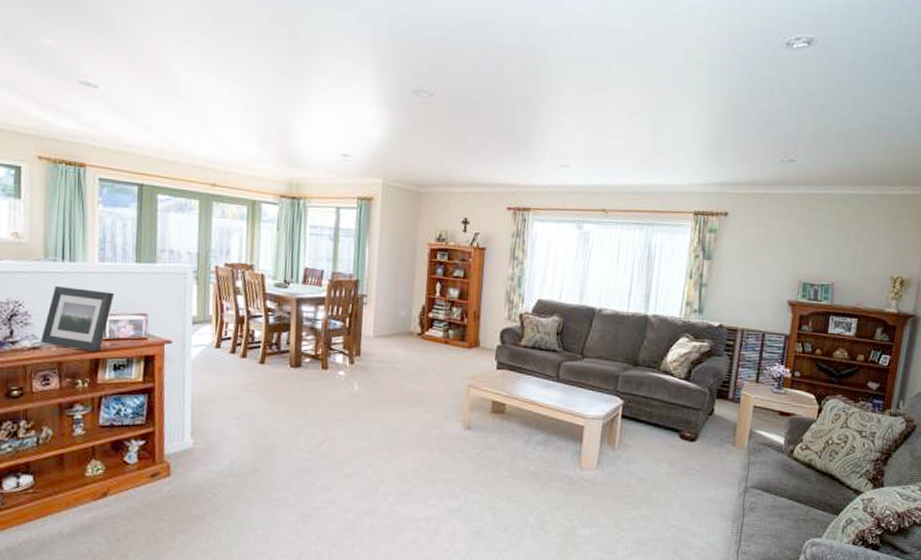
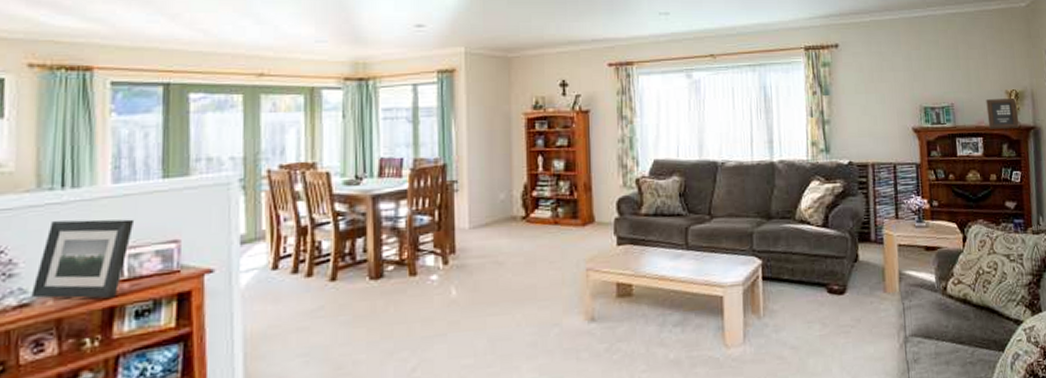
picture frame: none [865,283,900,316] -> present [986,98,1020,130]

